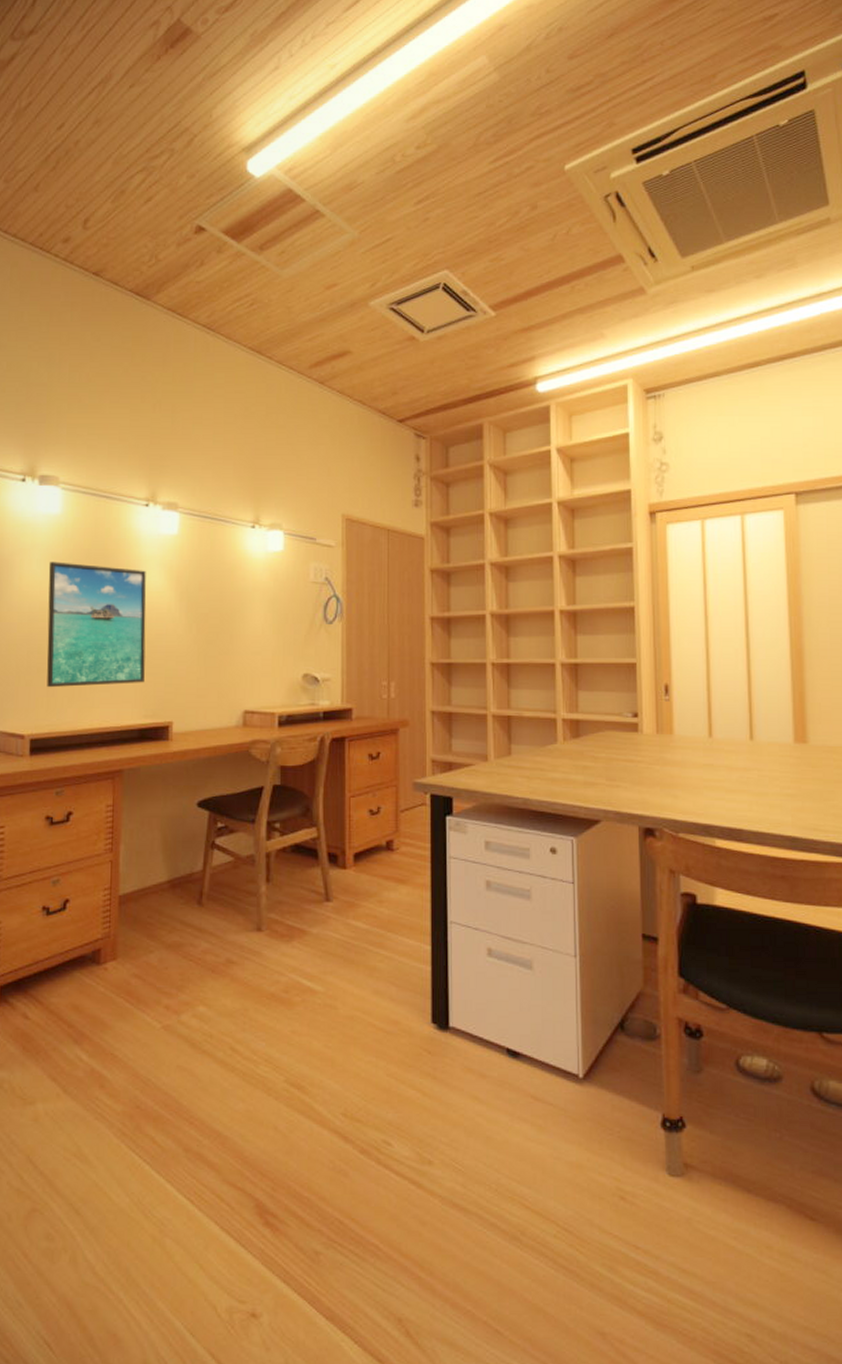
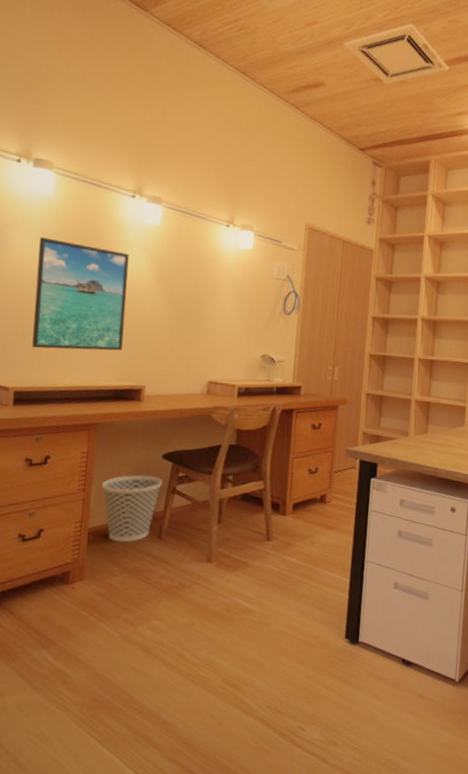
wastebasket: none [130,828,200,911] -> present [101,475,163,543]

